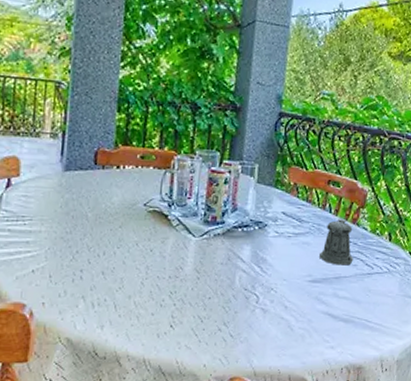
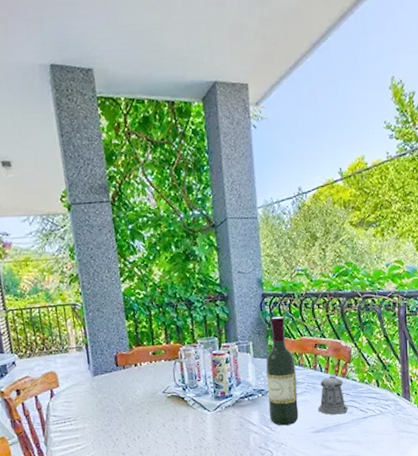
wine bottle: none [262,140,303,269] -> present [266,316,299,426]

